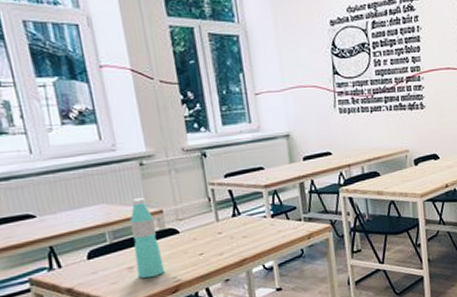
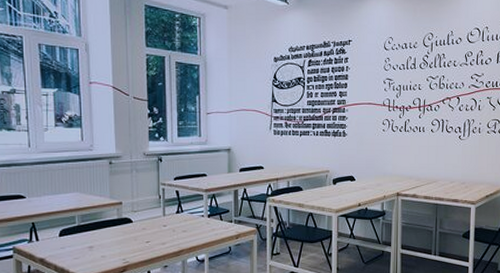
water bottle: present [130,198,165,278] -> none [95,191,117,257]

